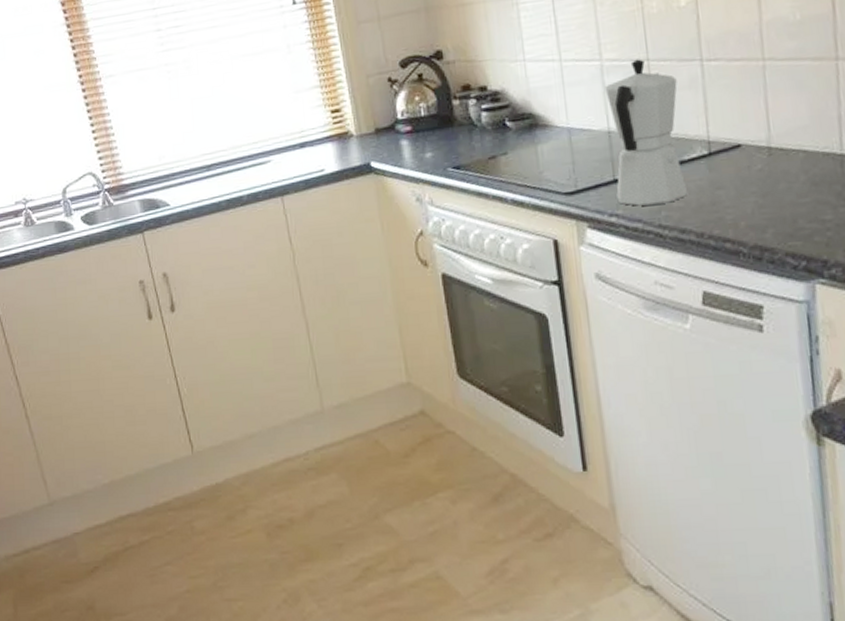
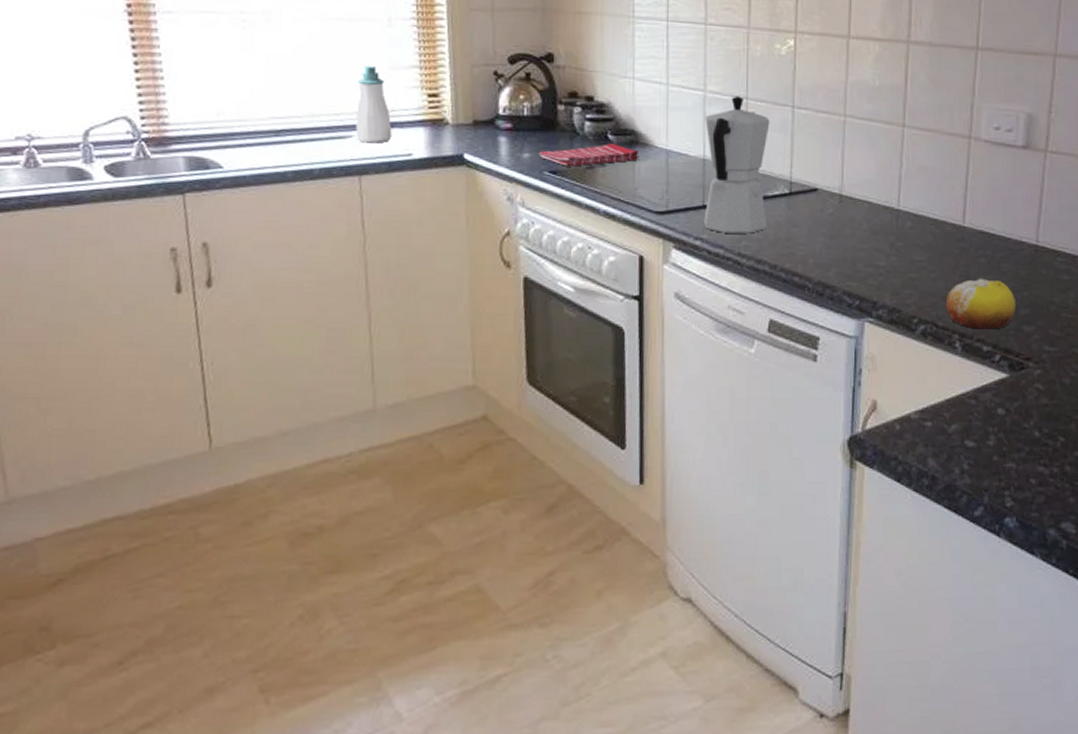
soap bottle: none [268,92,305,166] -> present [355,65,392,143]
dish towel: none [440,130,540,160] -> present [538,143,638,167]

